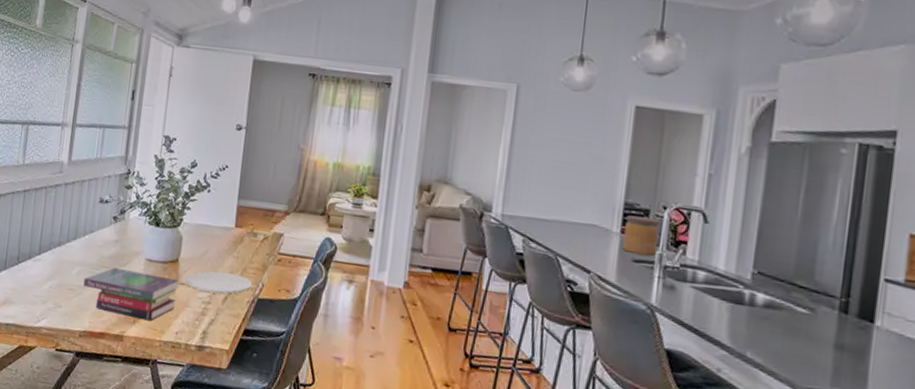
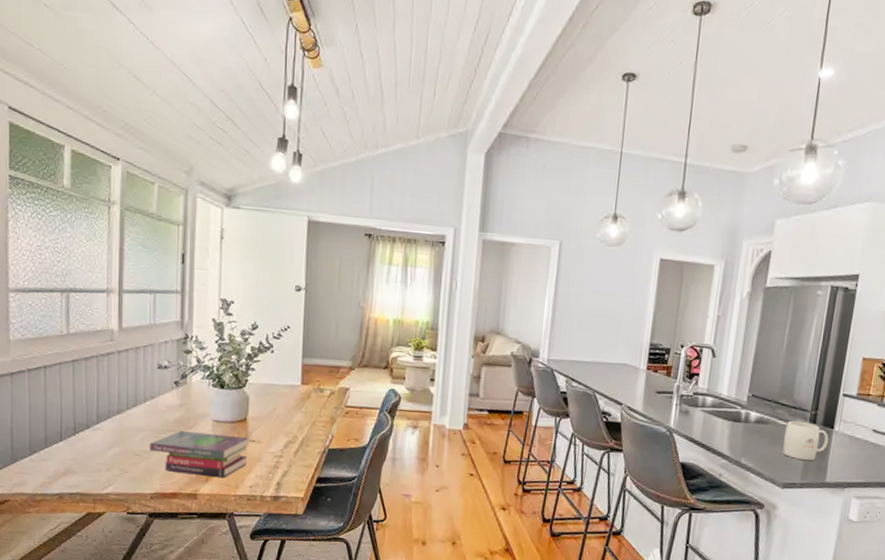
plate: present [185,271,252,294] -> none [255,427,322,448]
jar: present [623,215,660,257] -> none [648,354,678,388]
mug: none [802,307,868,363] -> present [782,420,829,461]

